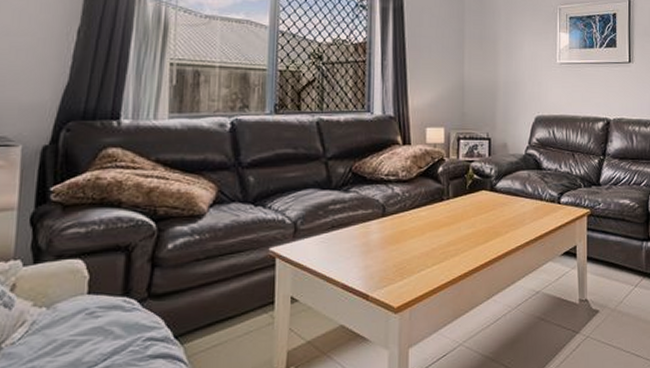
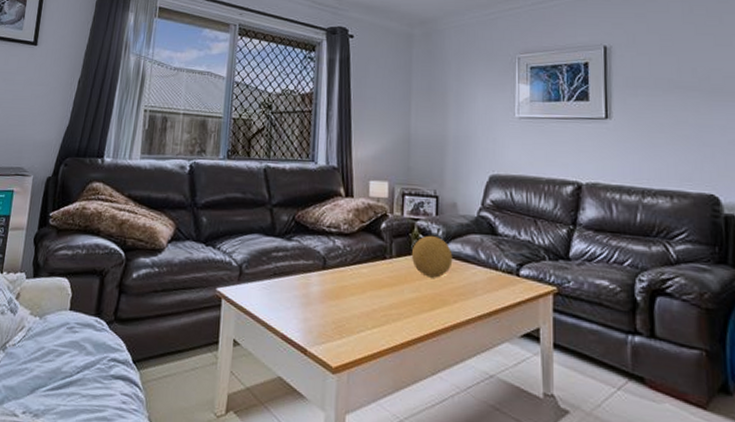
decorative ball: none [466,175,504,213] -> present [411,235,453,278]

